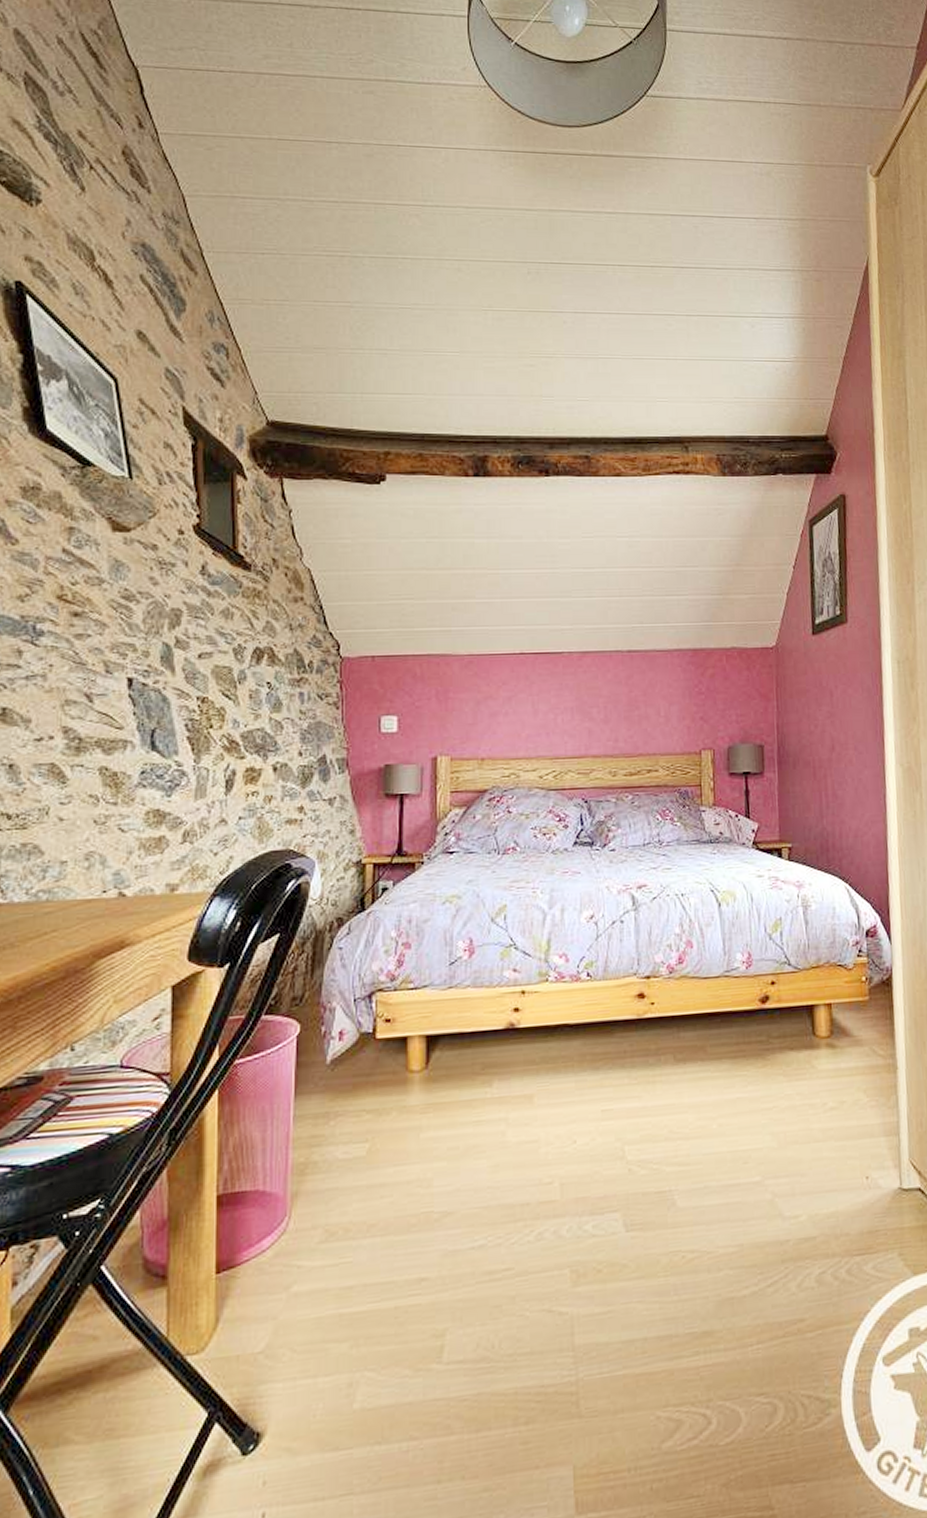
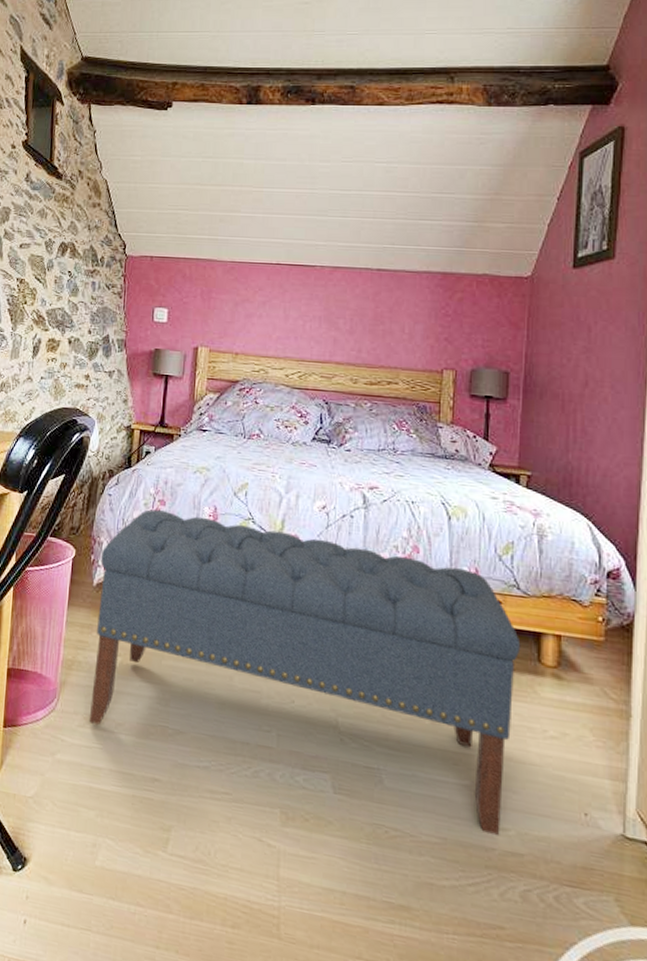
bench: none [332,952,797,1235] -> present [89,509,521,836]

